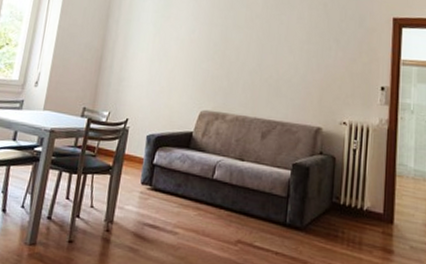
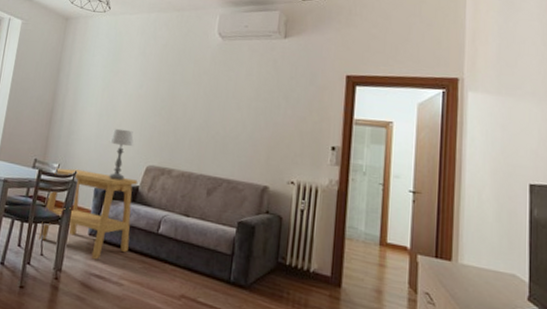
side table: none [87,116,192,209] -> present [38,168,138,260]
table lamp: none [161,74,187,127] -> present [109,128,134,181]

